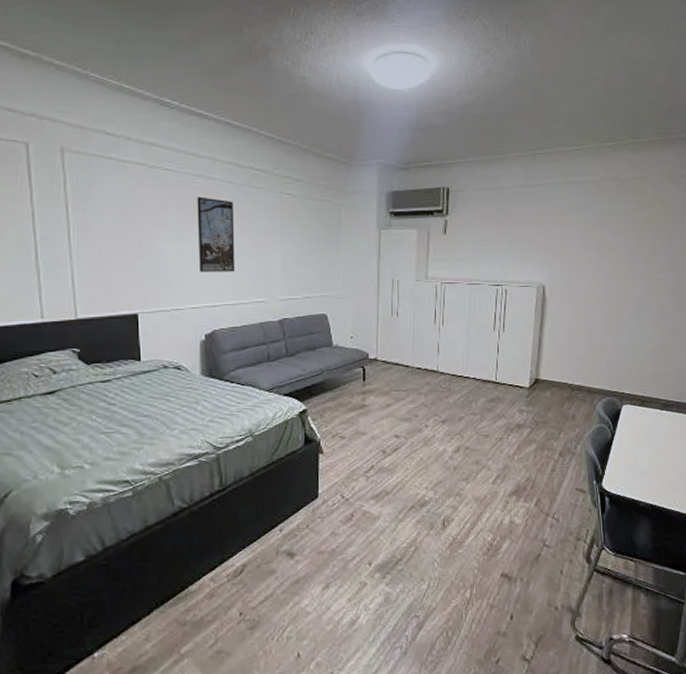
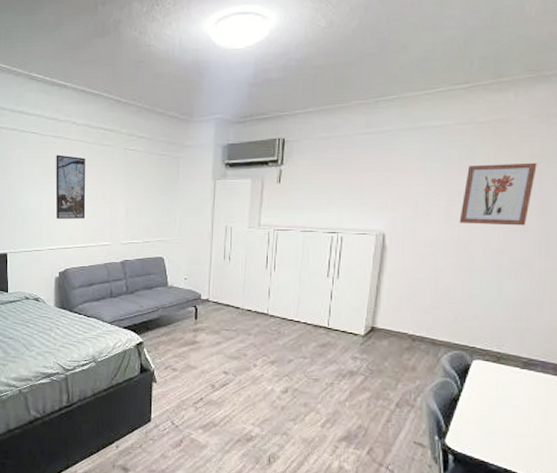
wall art: none [608,219,668,277] -> present [459,162,537,226]

